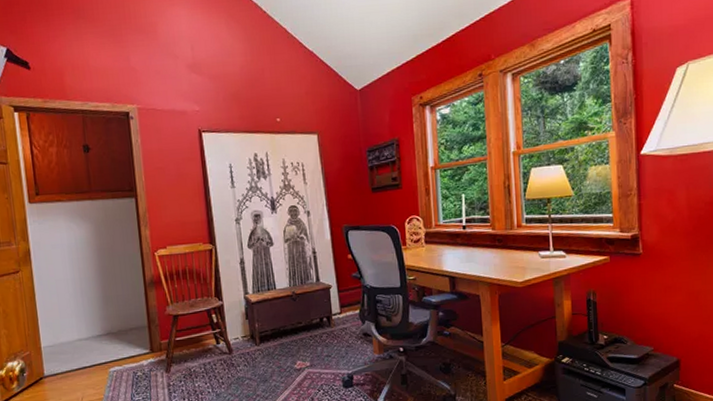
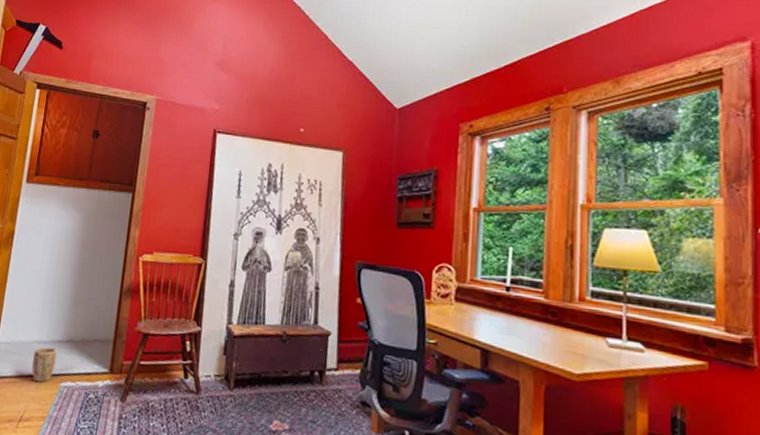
plant pot: none [78,342,101,373] -> present [31,347,57,383]

